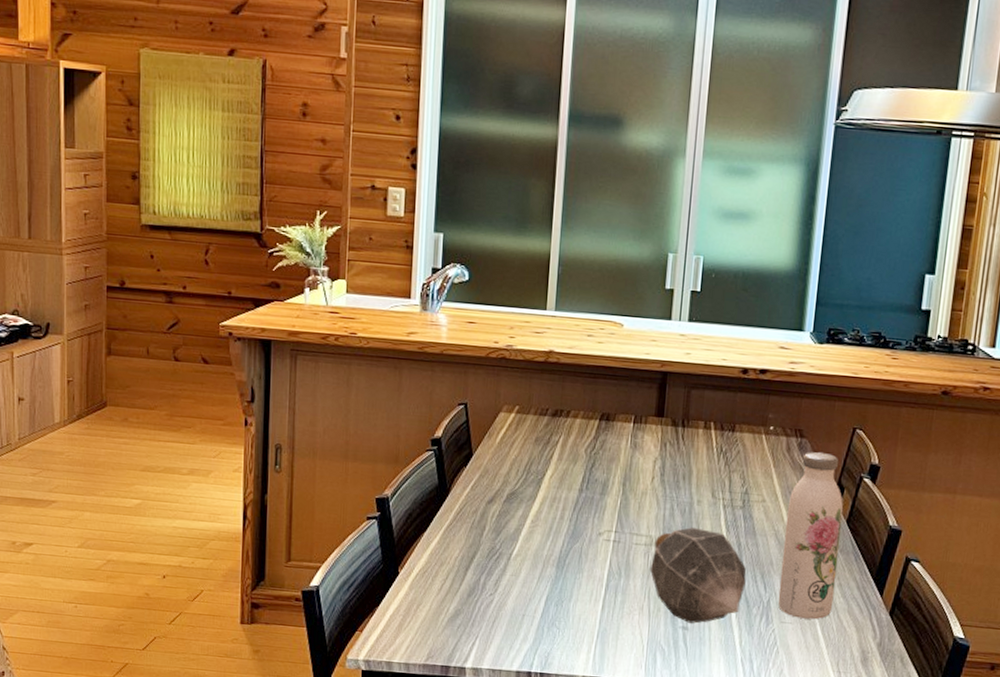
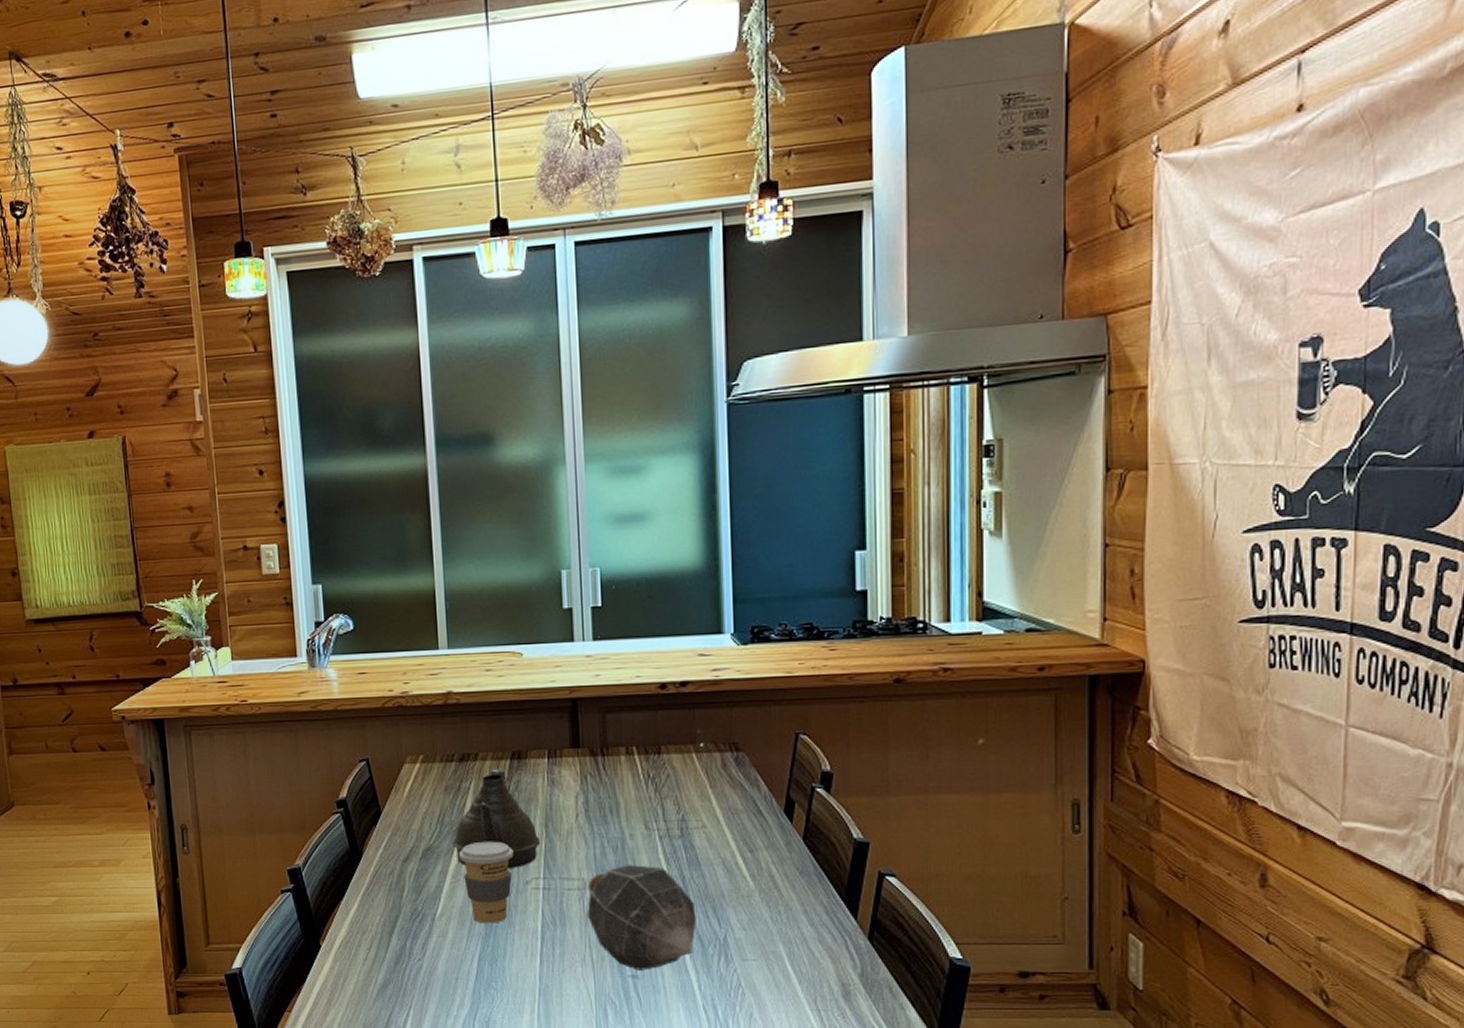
teapot: none [535,426,618,520] -> present [452,768,541,869]
coffee cup: none [540,492,591,568] -> present [458,841,514,924]
water bottle: present [778,452,844,620] -> none [732,765,800,953]

